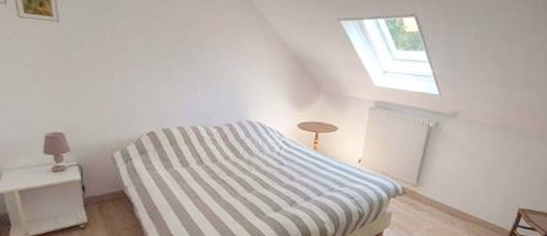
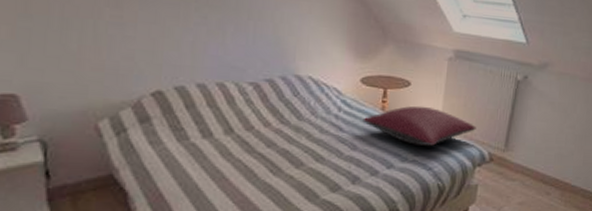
pillow: none [299,146,392,179] -> present [363,105,476,146]

